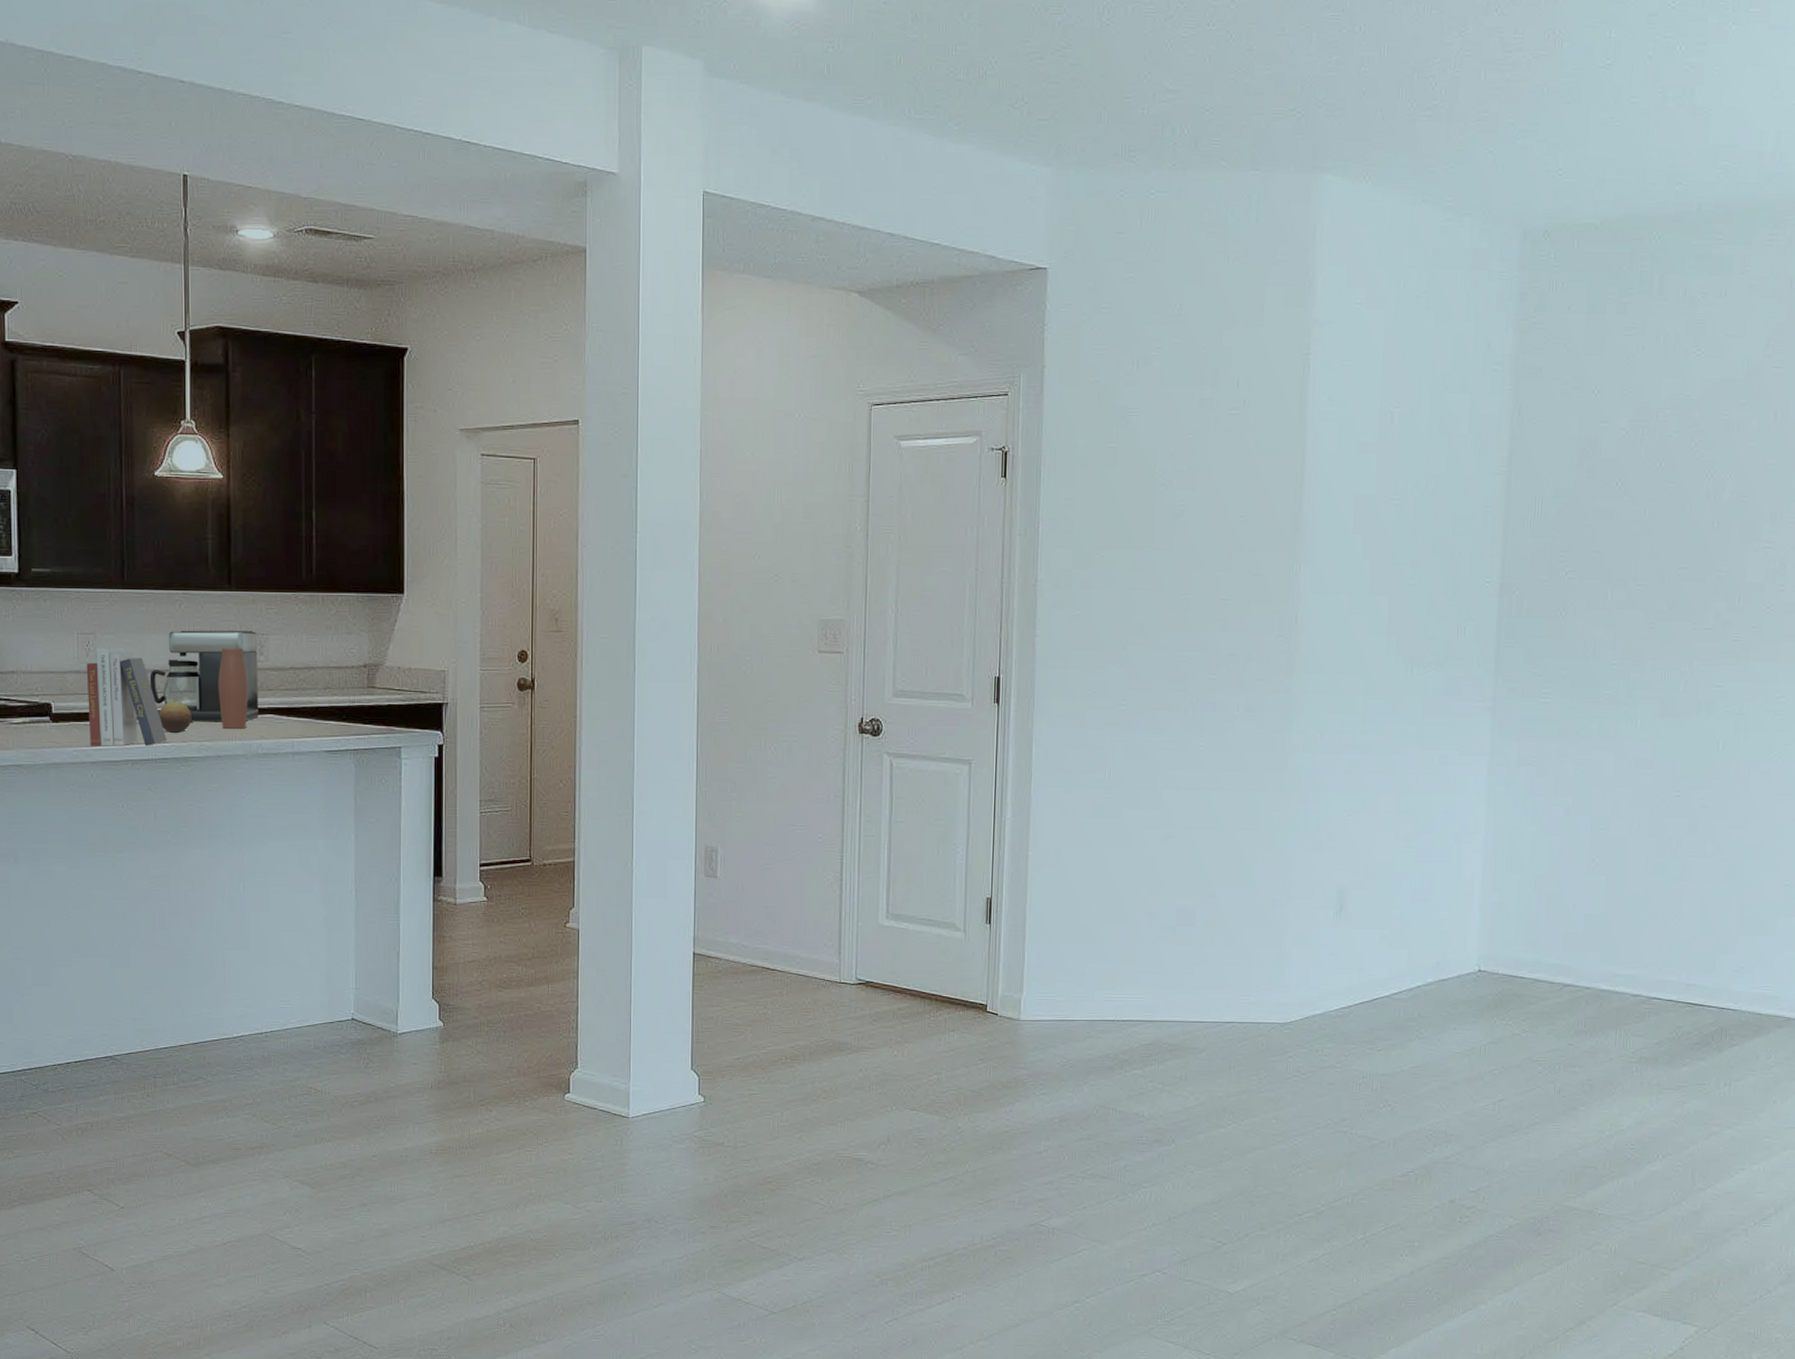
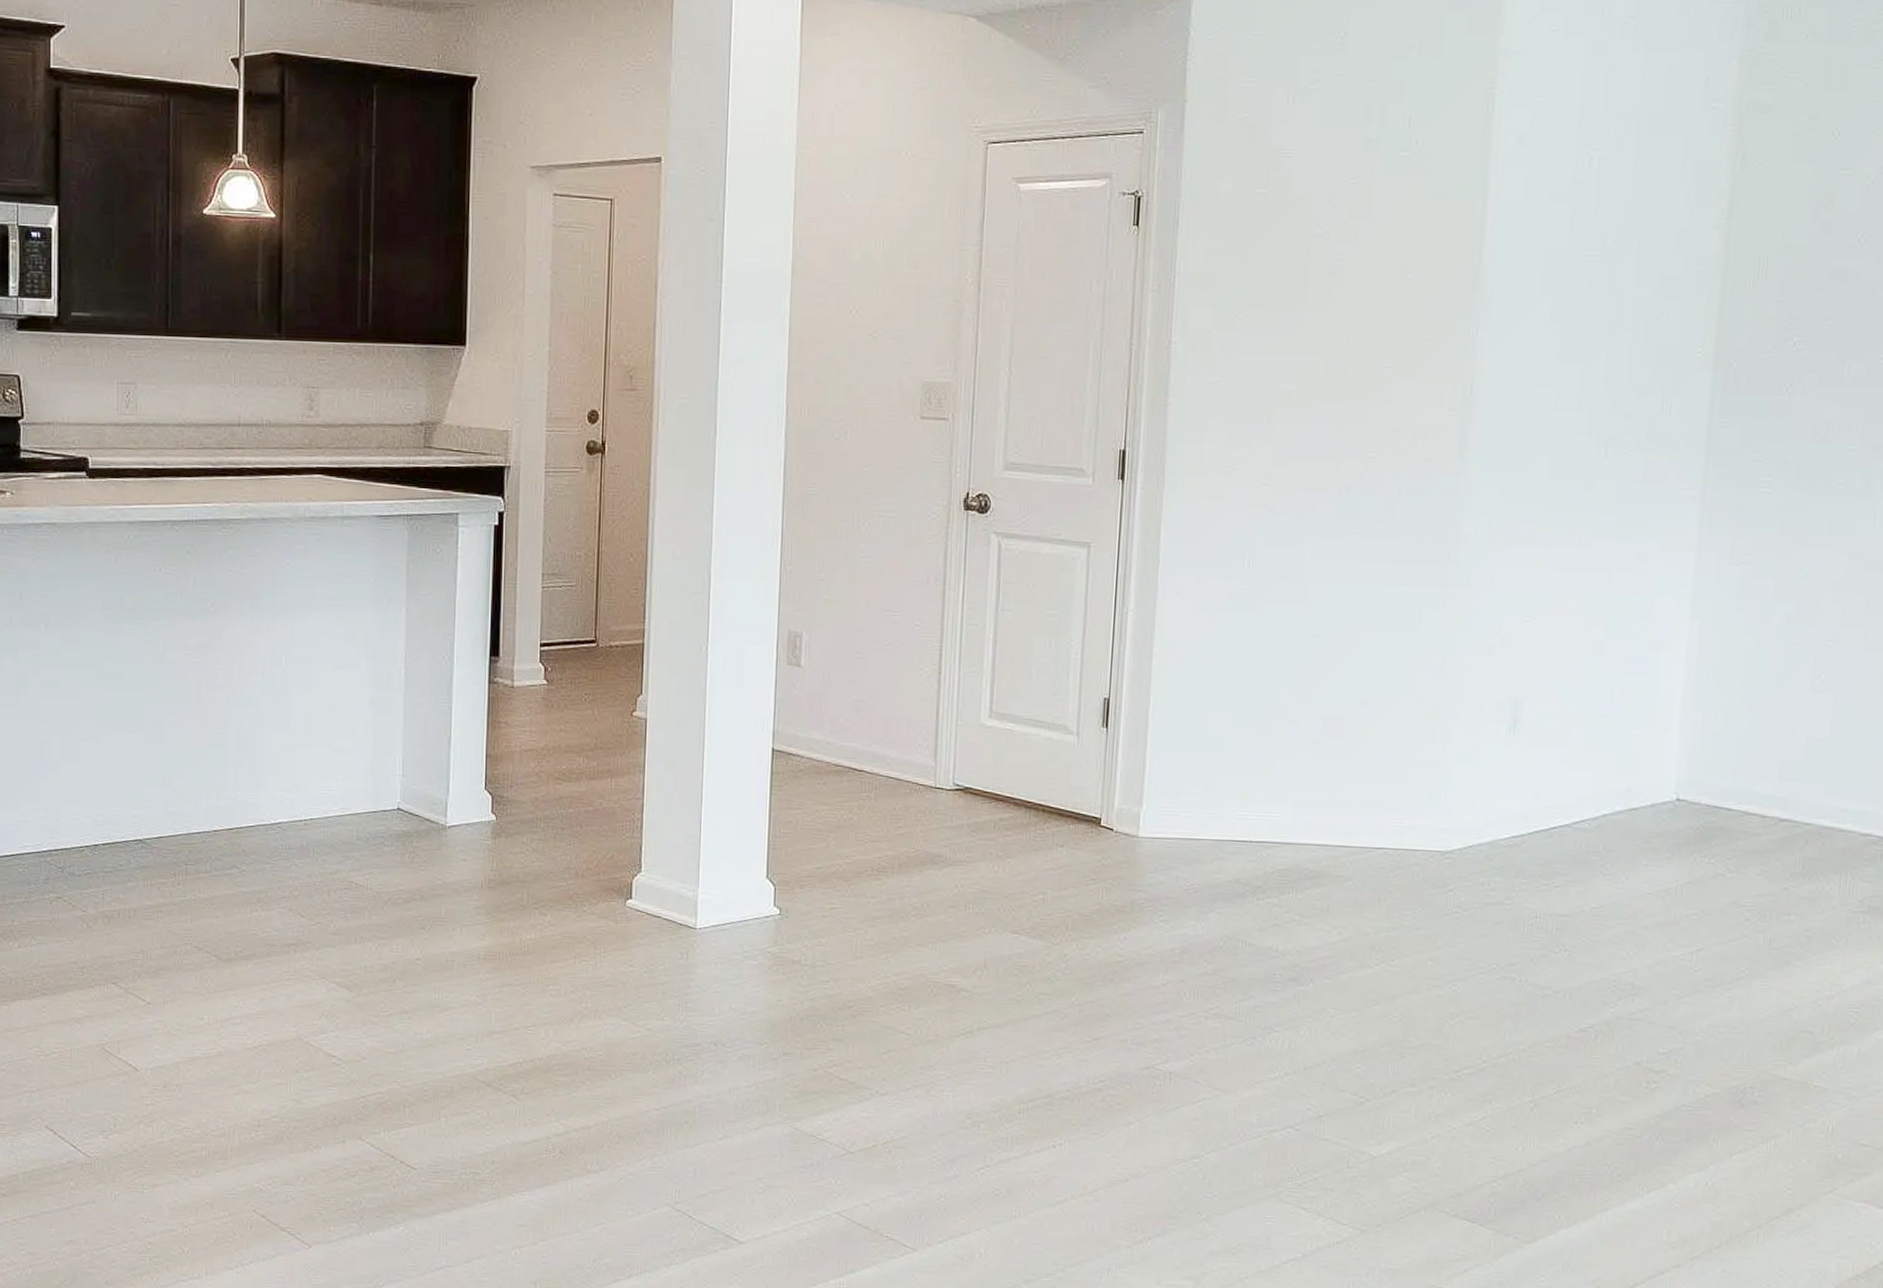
books: present [86,647,167,747] -> none [125,398,209,506]
coffee maker: present [149,630,259,722] -> none [192,381,308,481]
fruit: present [159,700,192,734] -> none [201,457,236,494]
vase: present [218,647,248,730] -> none [264,401,296,491]

